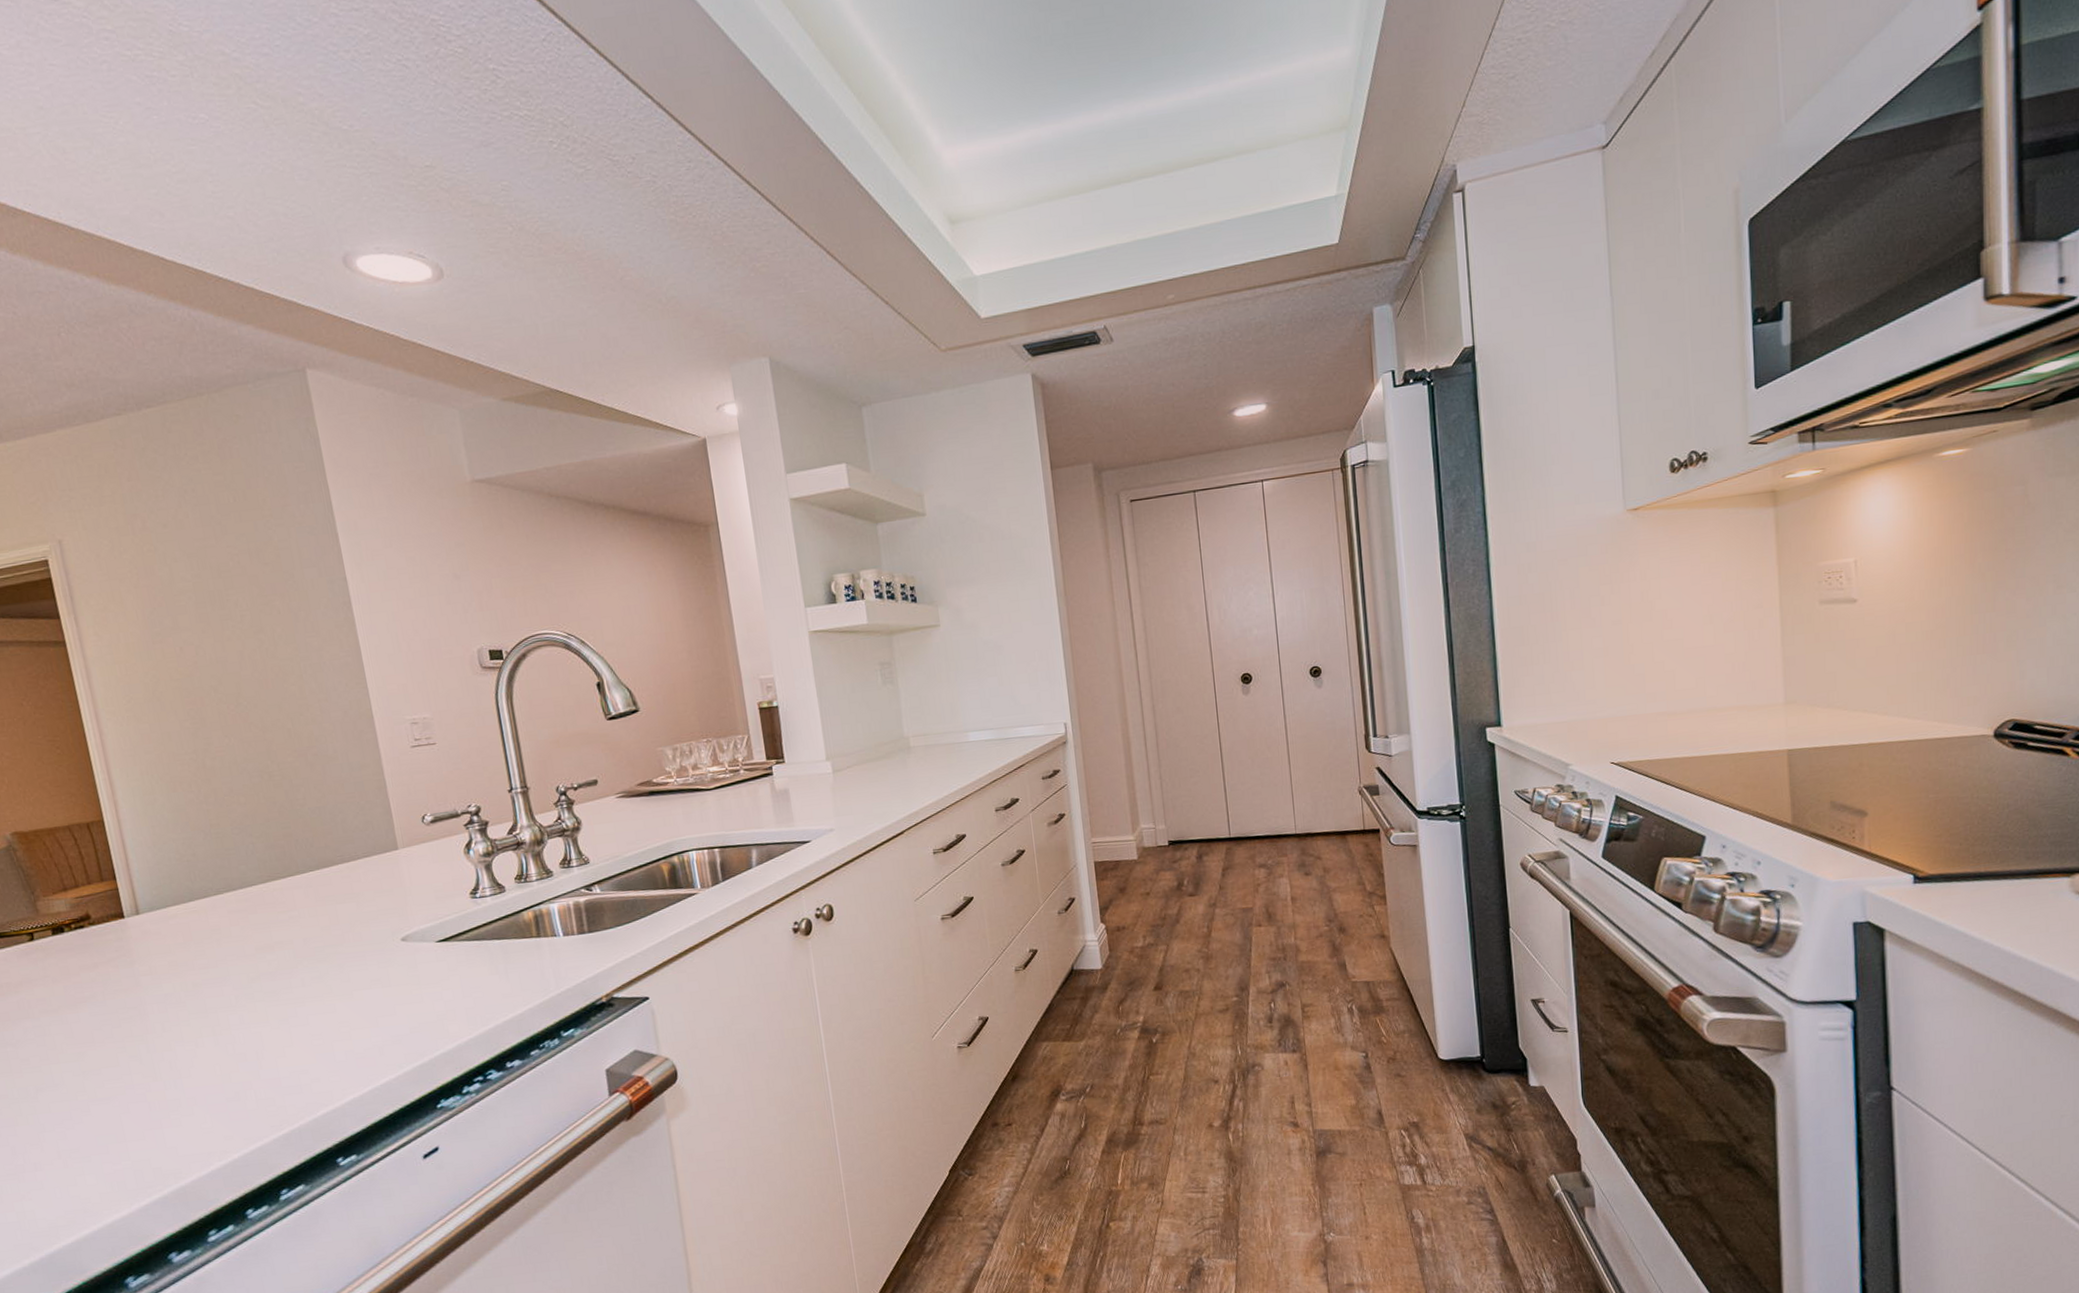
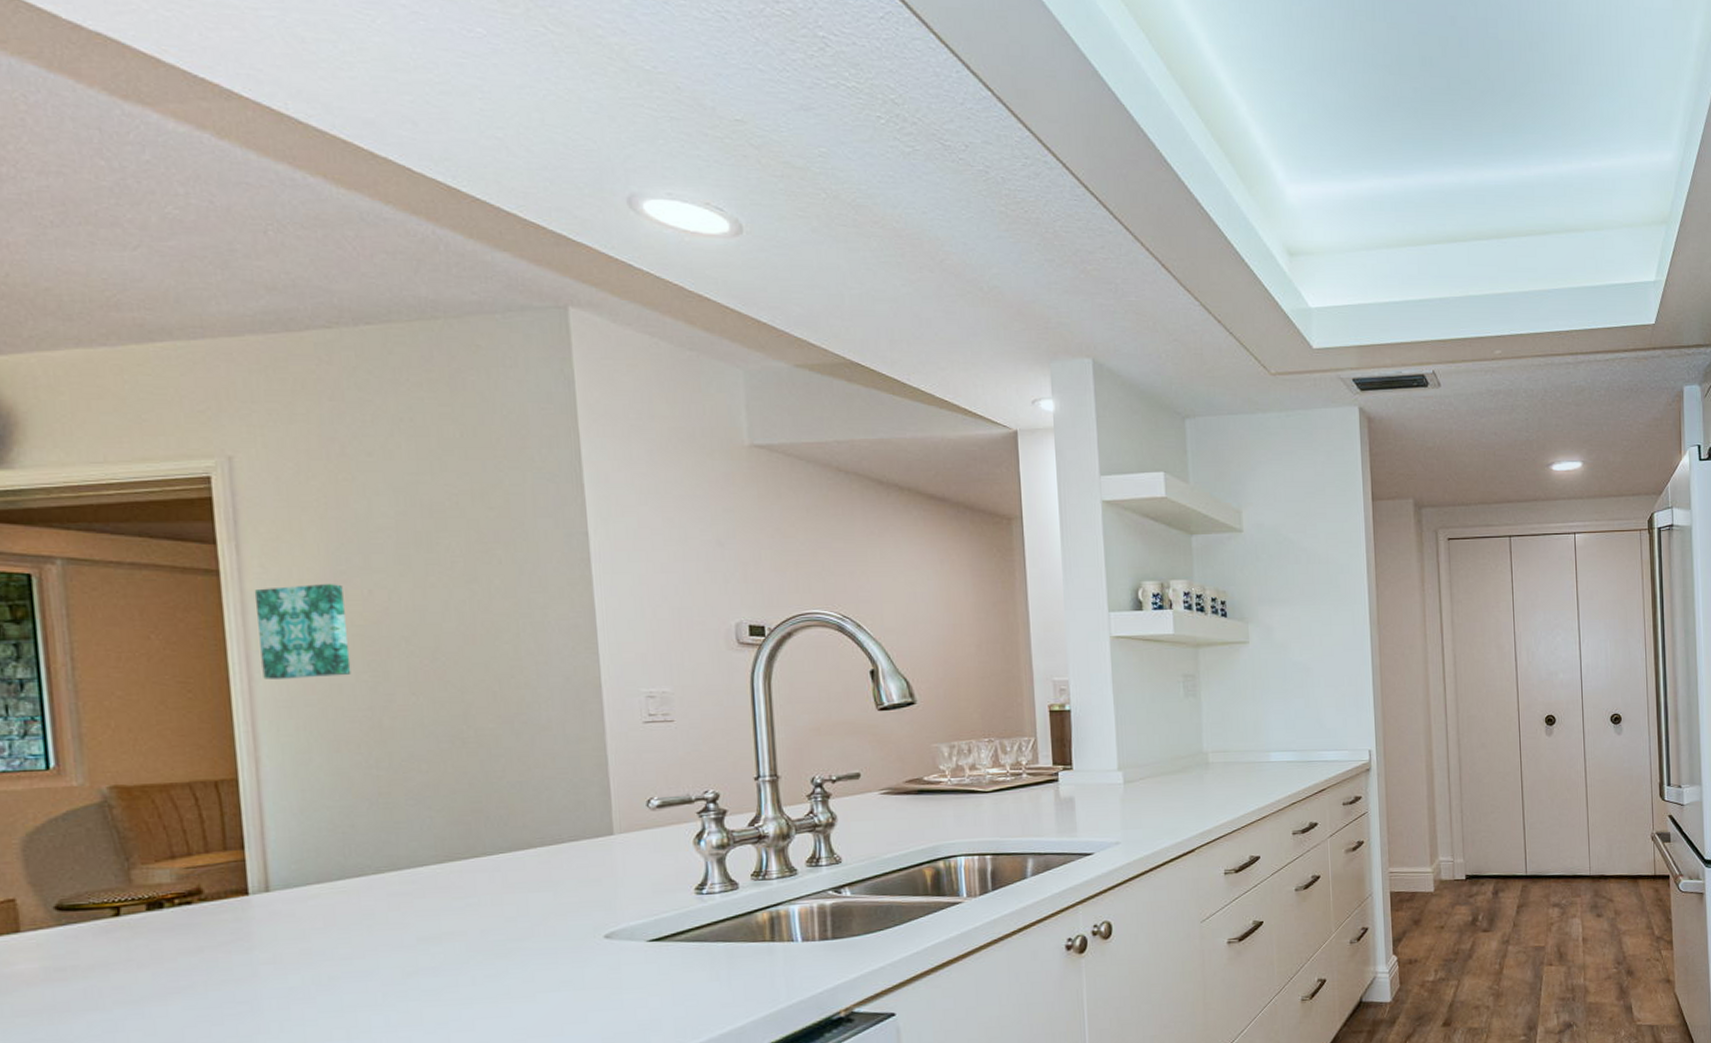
wall art: none [93,644,176,733] -> present [254,583,352,679]

